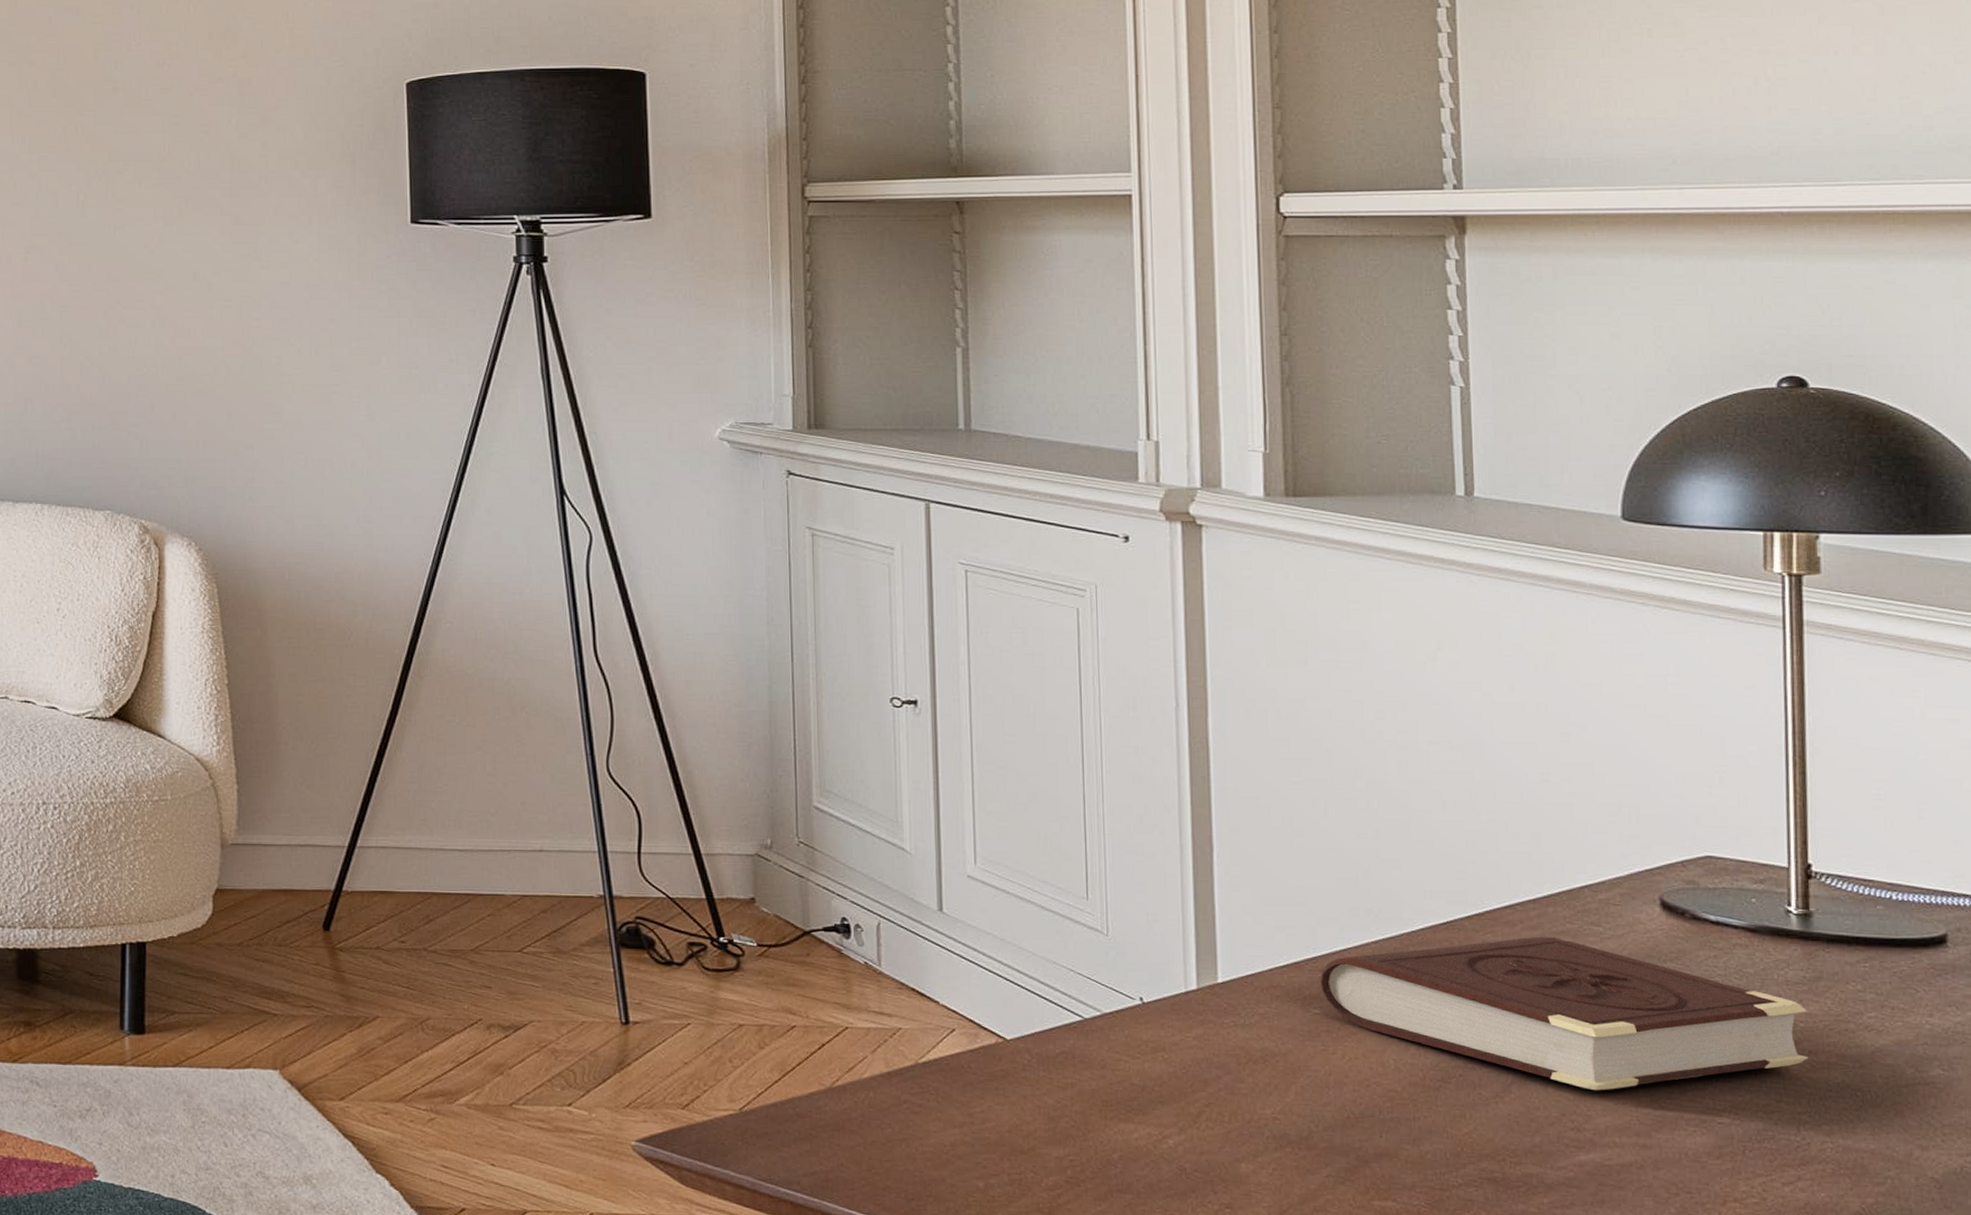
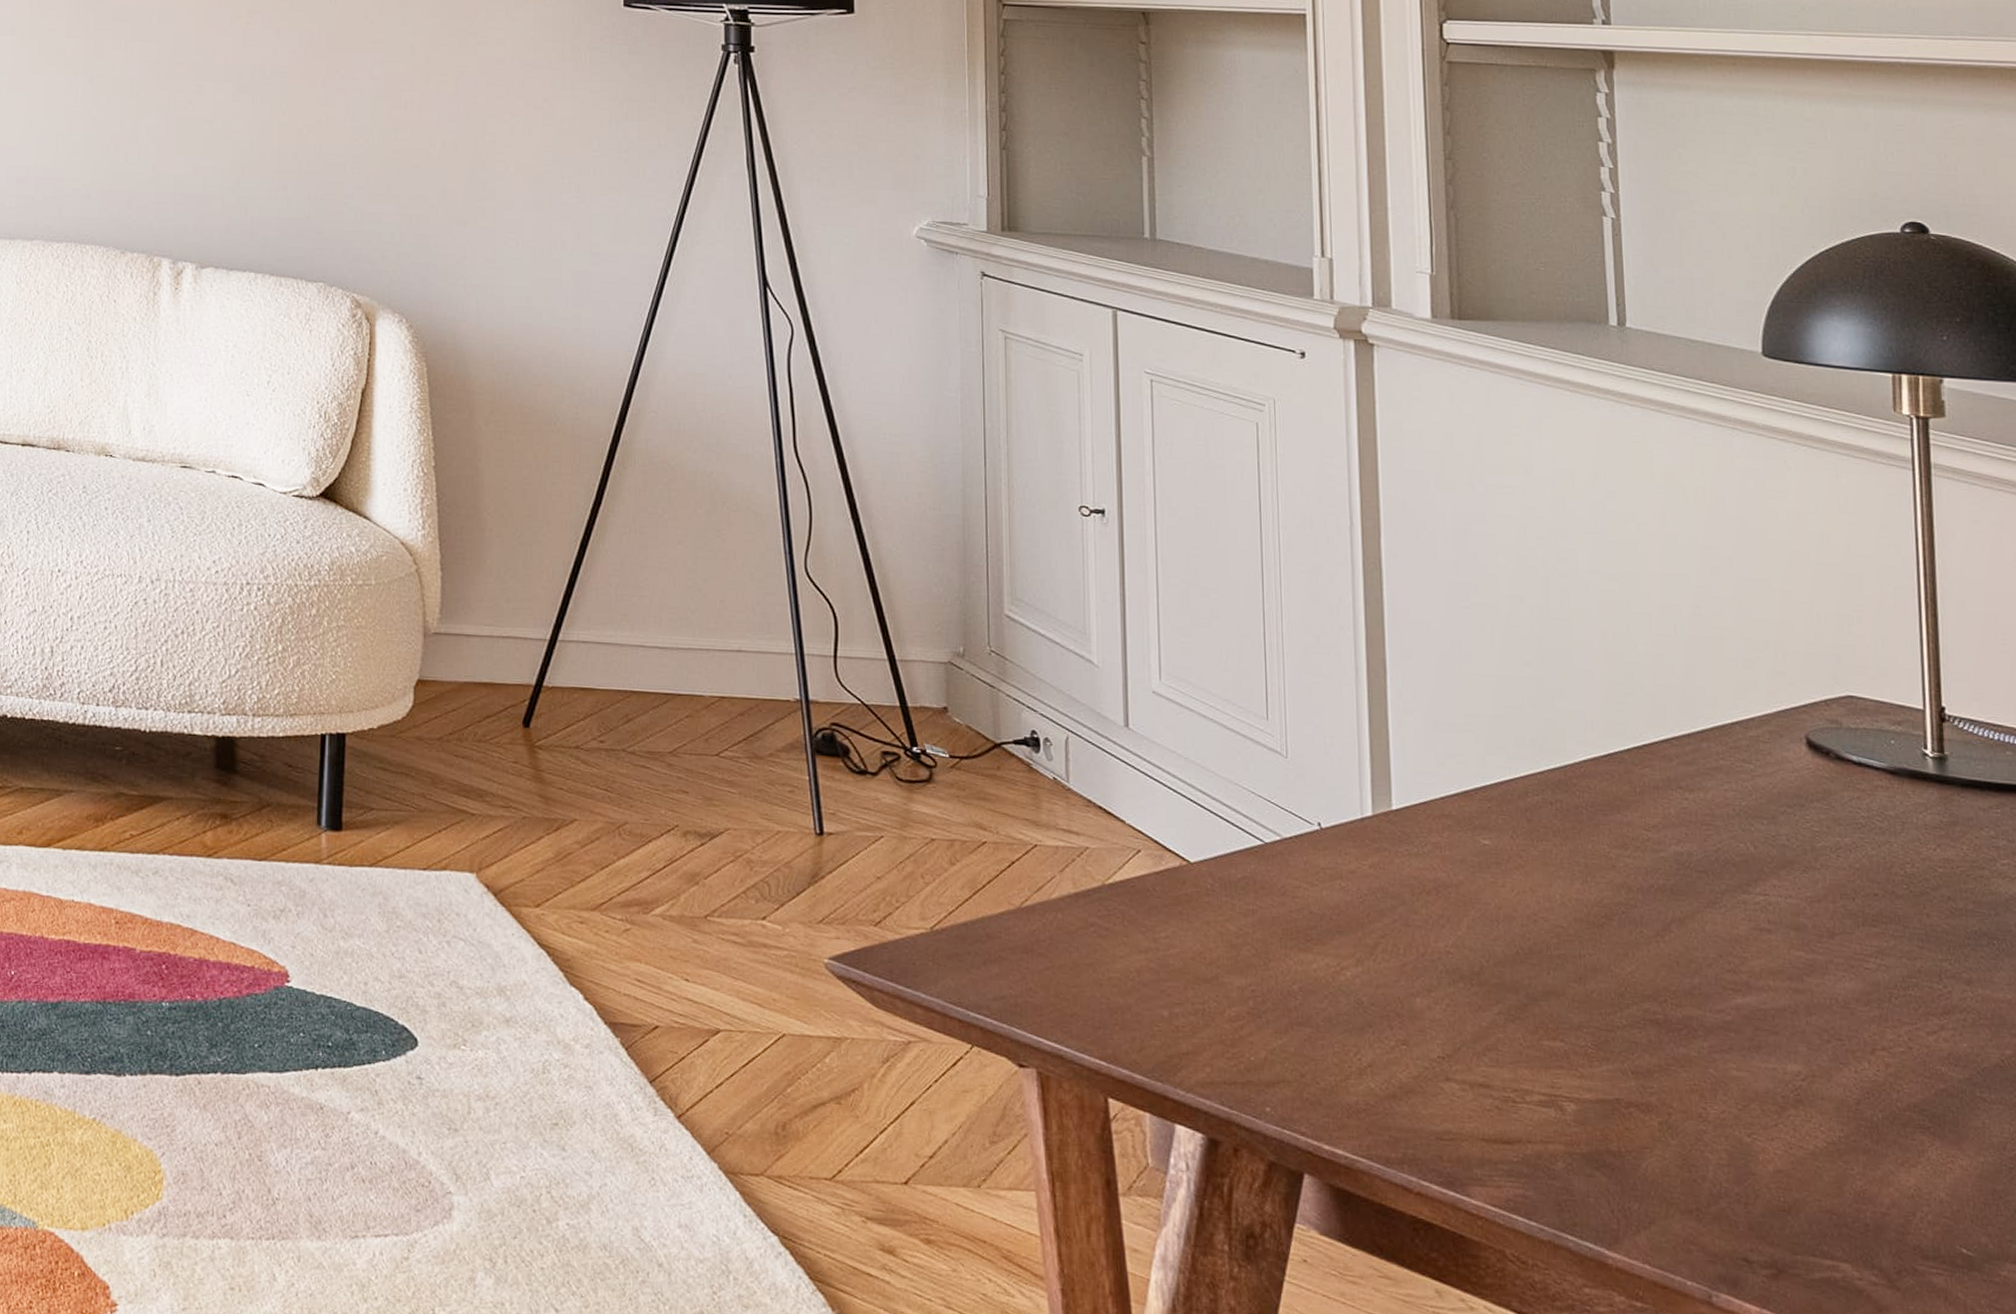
book: present [1319,936,1809,1091] -> none [1488,771,1948,932]

